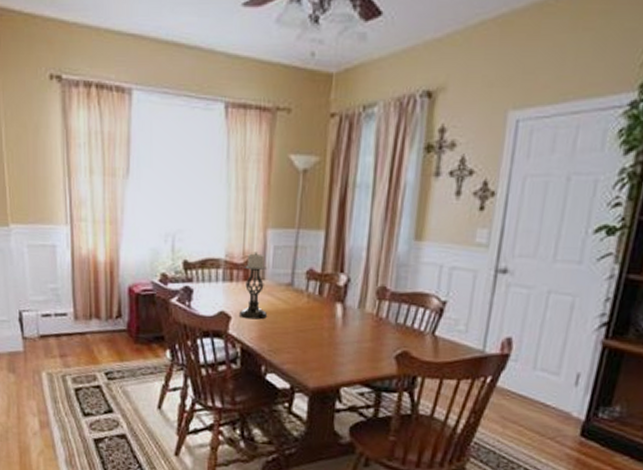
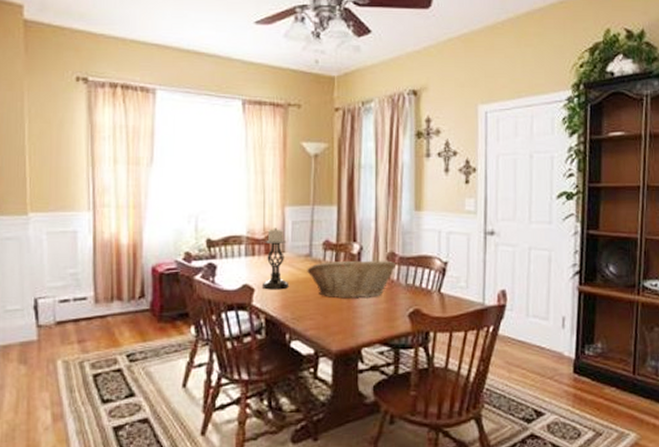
fruit basket: none [287,292,386,335] -> present [307,260,395,299]

